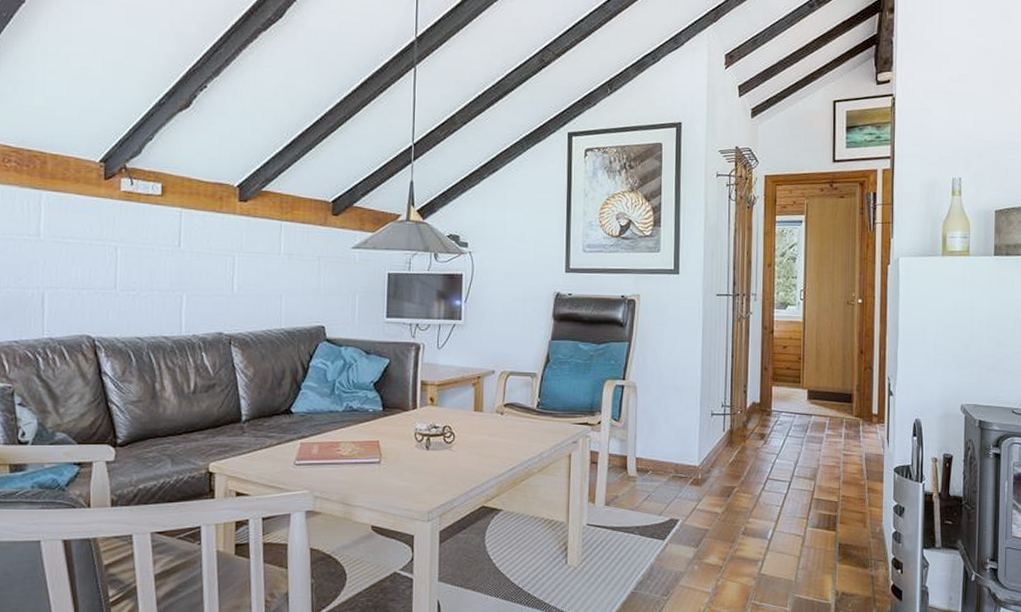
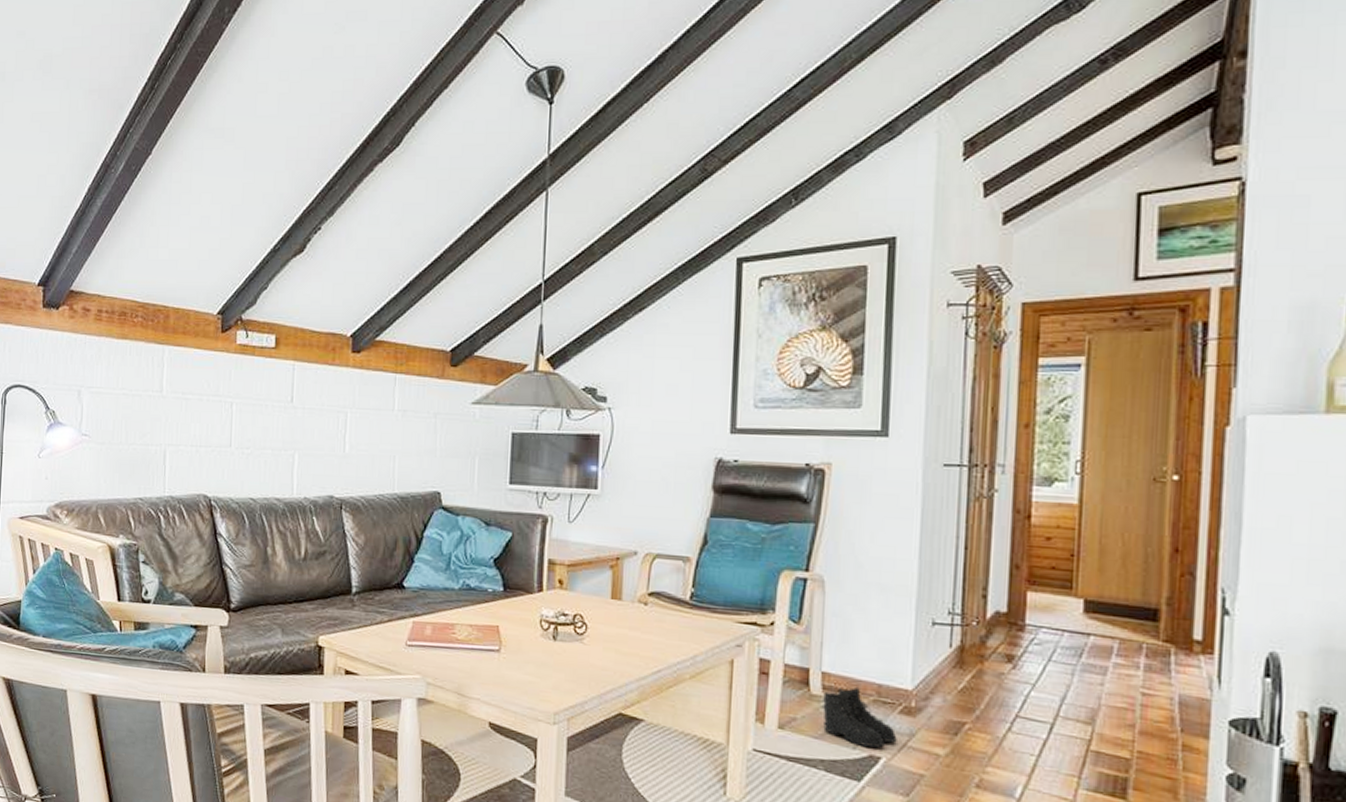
boots: none [636,467,689,514] -> present [821,686,897,749]

